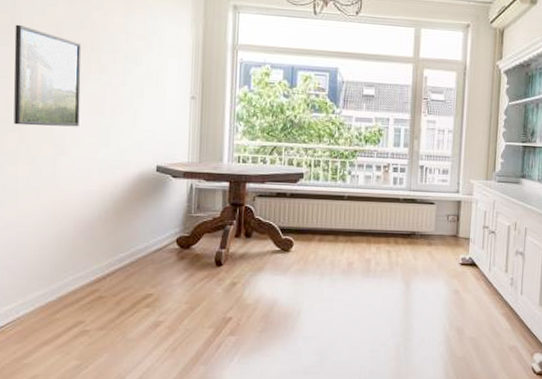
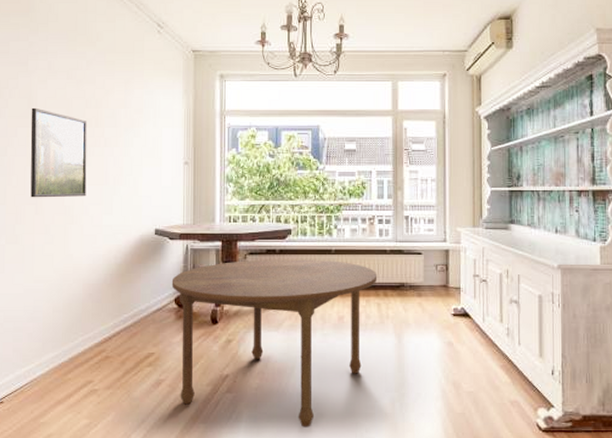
dining table: none [173,202,390,370] -> present [171,259,378,427]

